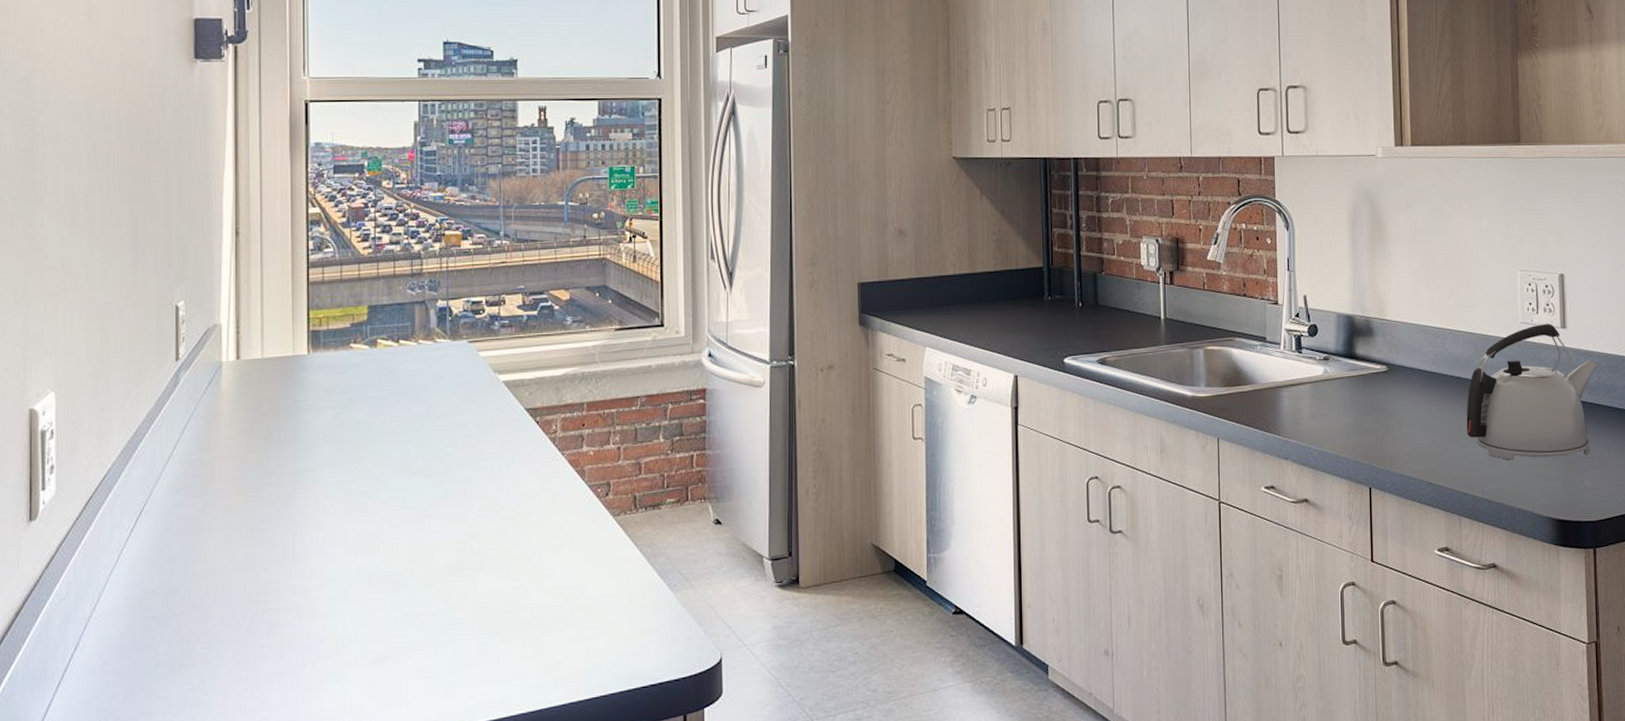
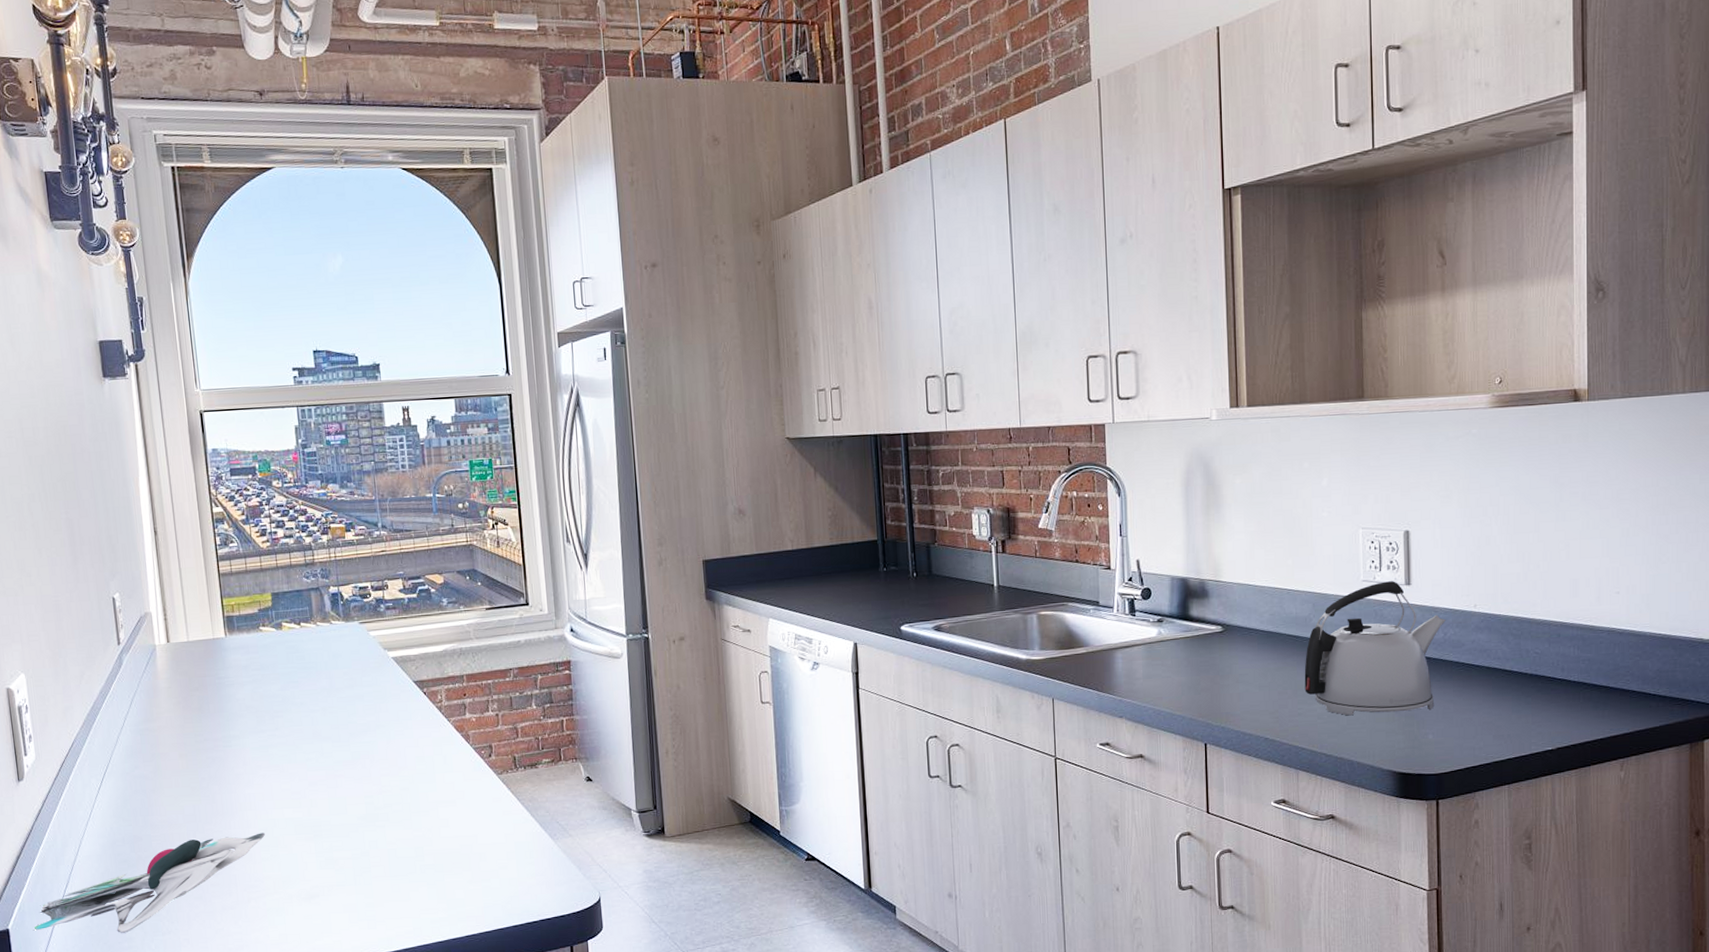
paper: none [24,583,333,707] -> present [33,832,266,933]

